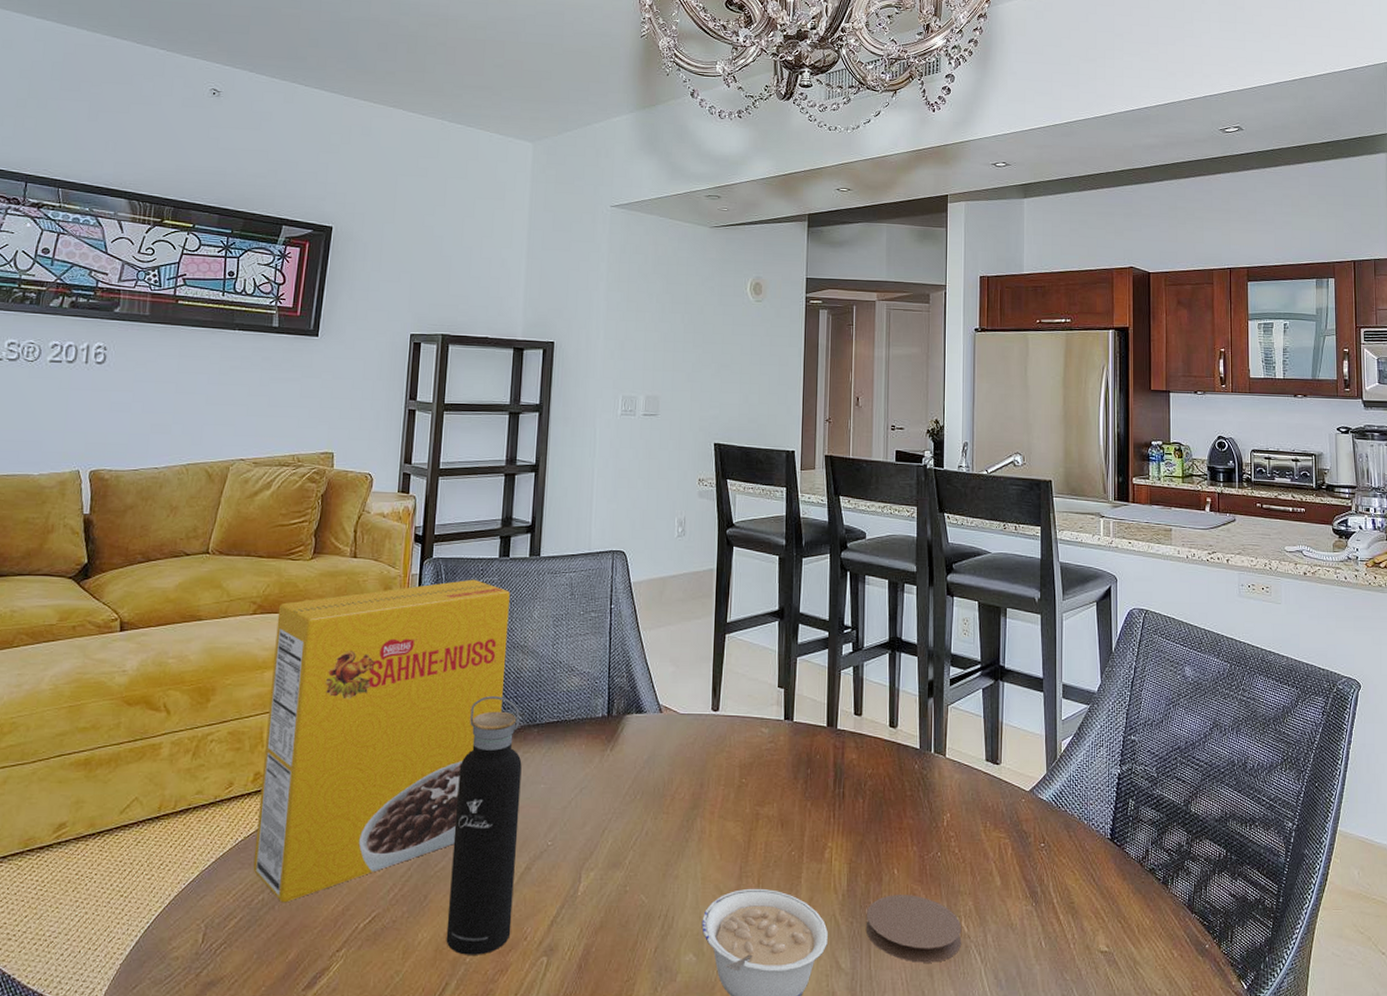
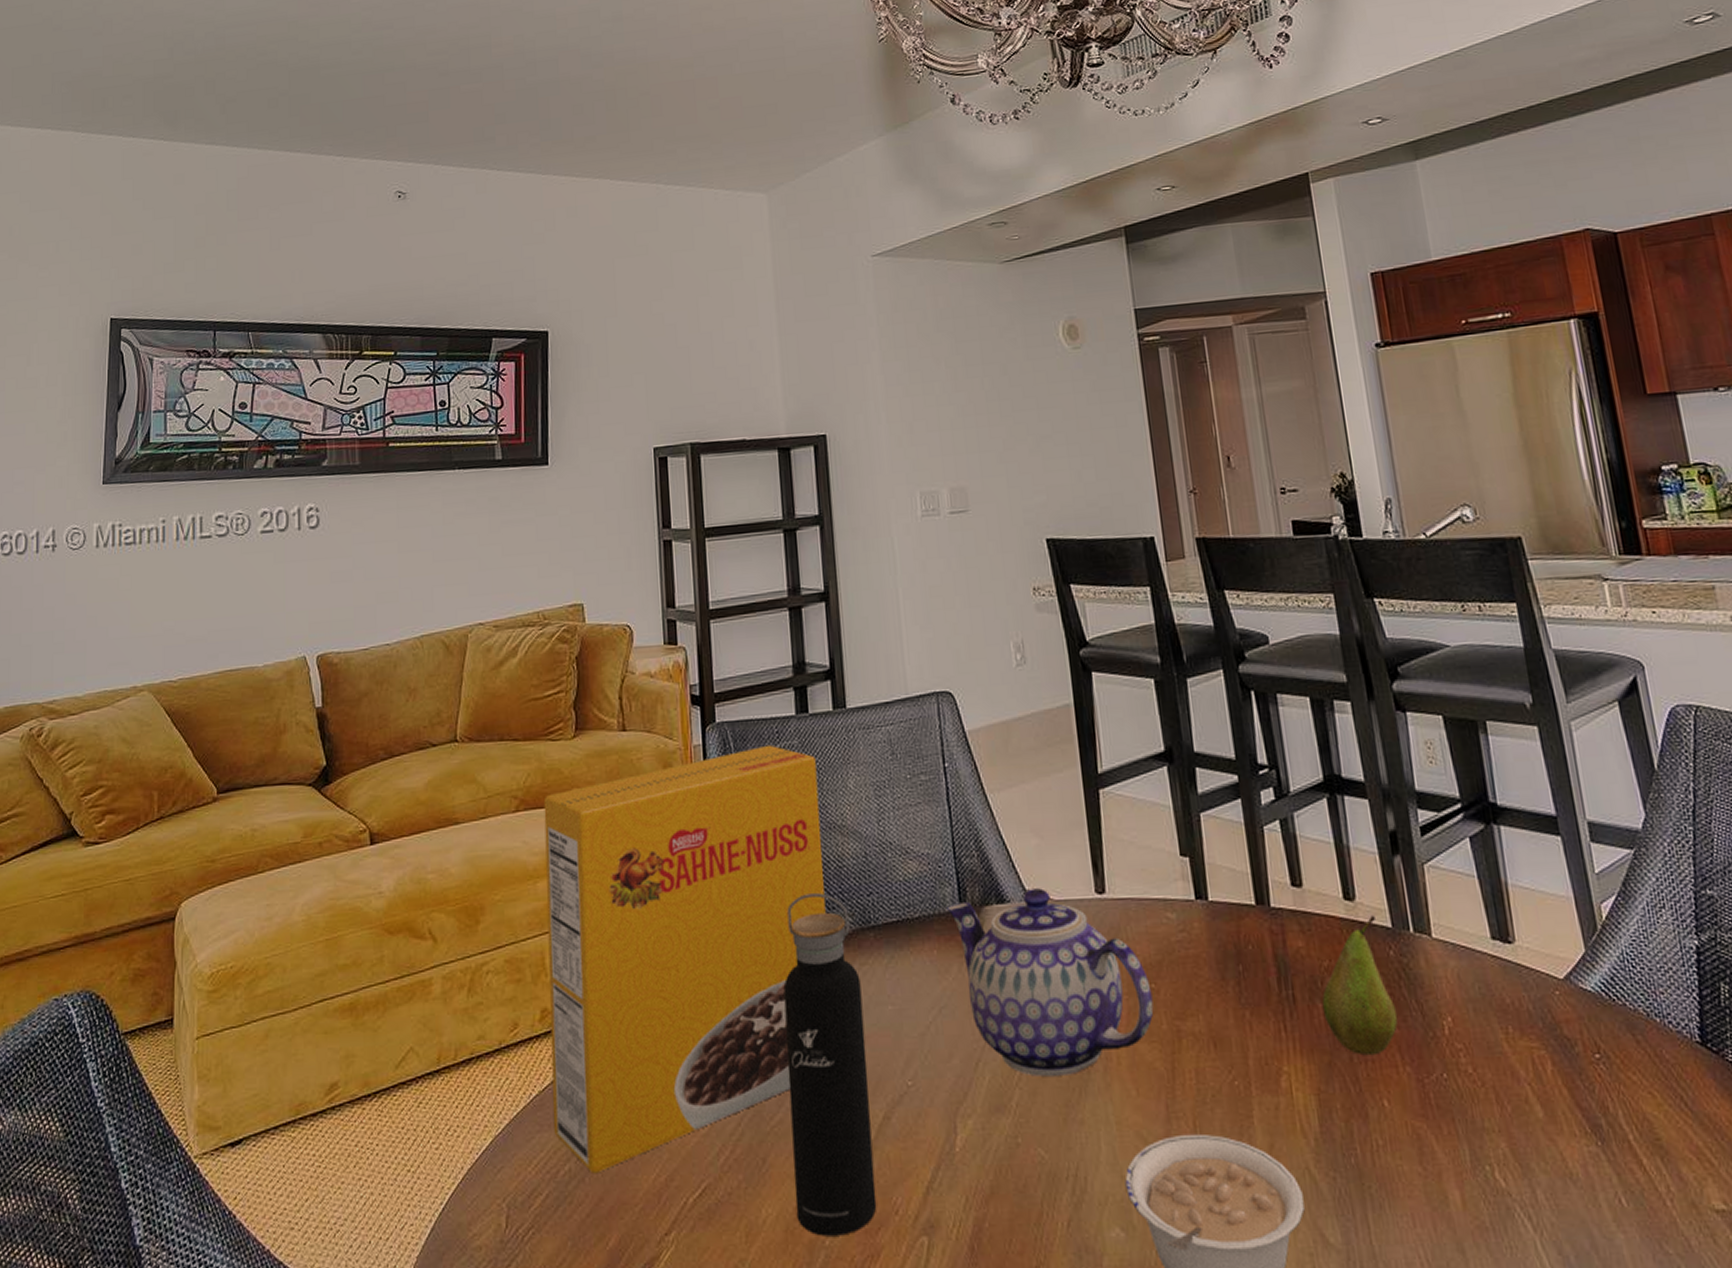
teapot: none [597,704,742,842] -> present [947,888,1154,1076]
fruit: none [862,739,914,838] -> present [1321,915,1398,1056]
coaster: present [865,895,962,963] -> none [1353,1135,1501,1233]

